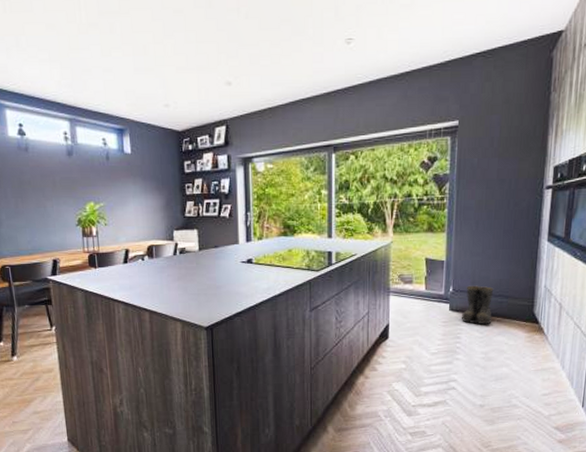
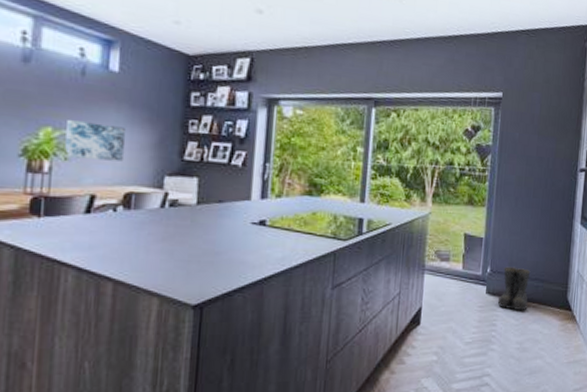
wall art: none [102,195,144,223] -> present [64,120,126,162]

